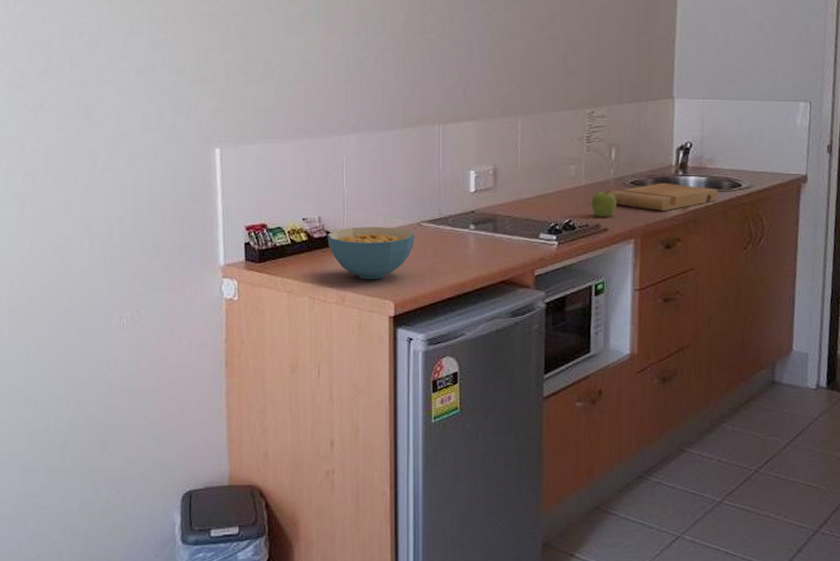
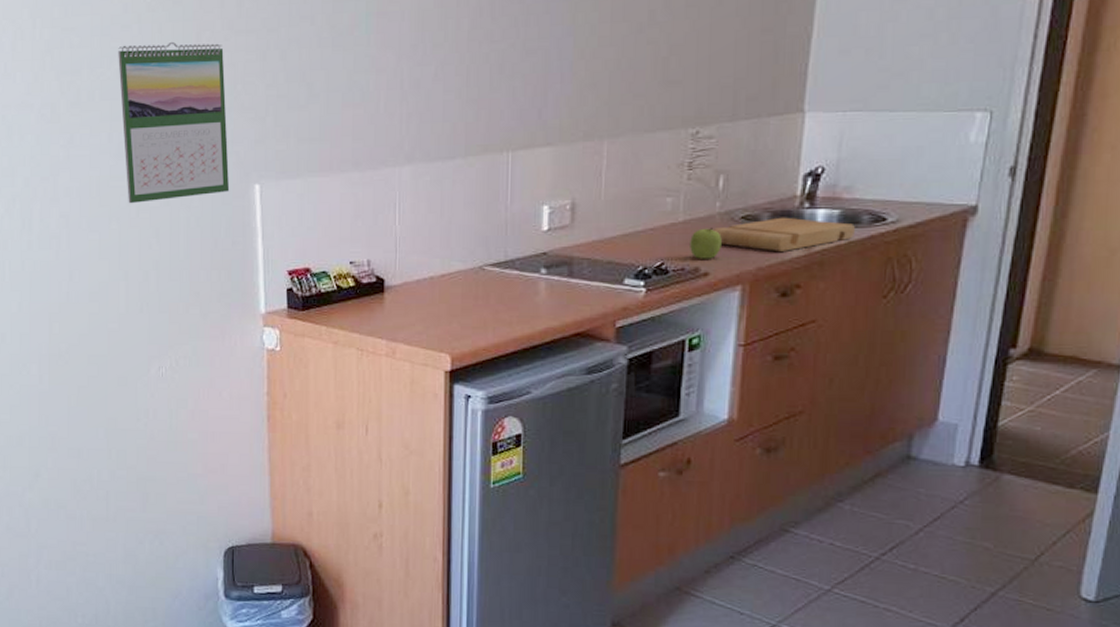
calendar: none [88,20,192,164] -> present [118,41,230,204]
cereal bowl: present [327,226,415,280] -> none [377,270,476,330]

